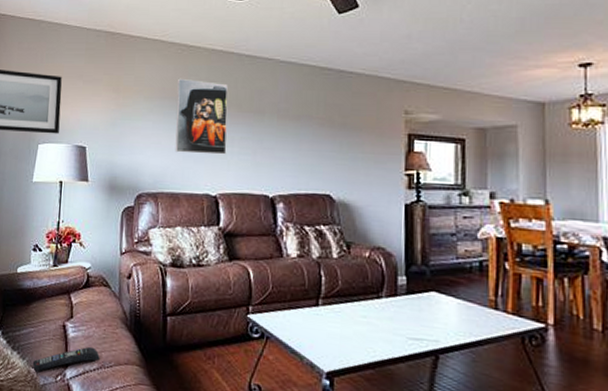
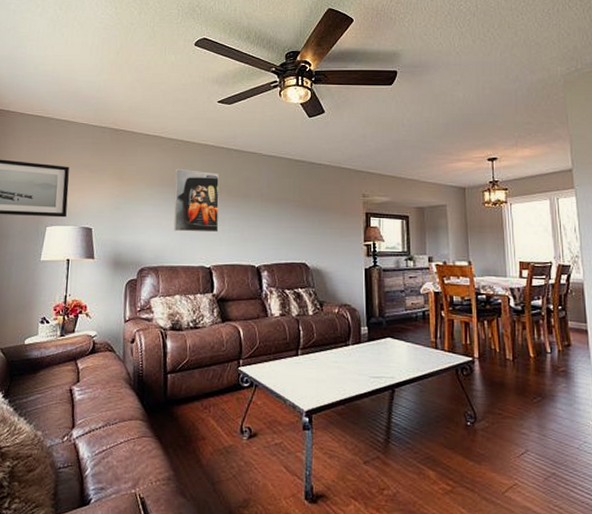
remote control: present [33,346,100,371] -> none [40,407,105,434]

